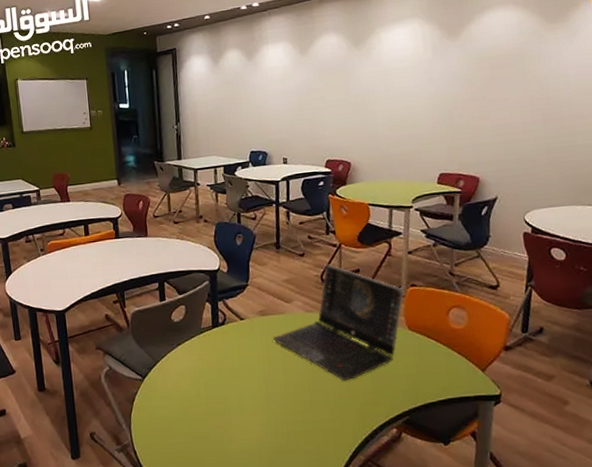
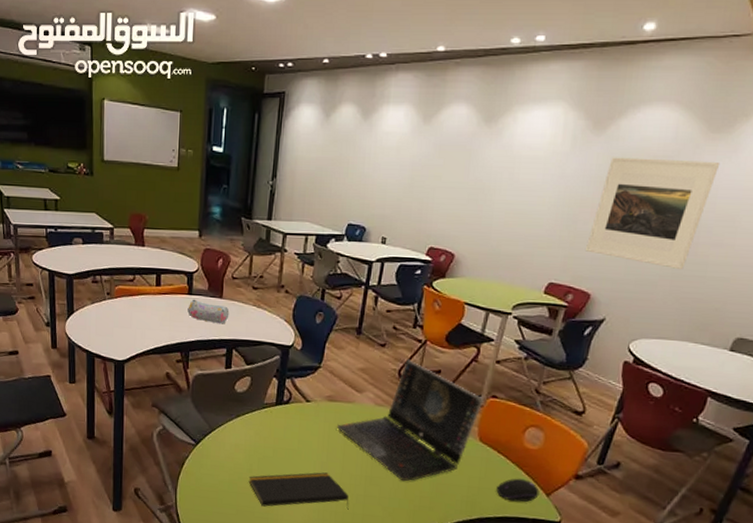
pencil case: none [117,241,156,261] -> present [187,299,229,324]
notepad: none [198,385,299,429] -> present [248,472,349,510]
computer mouse: none [434,358,475,383] -> present [496,478,540,502]
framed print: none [465,46,565,144] -> present [586,157,721,270]

